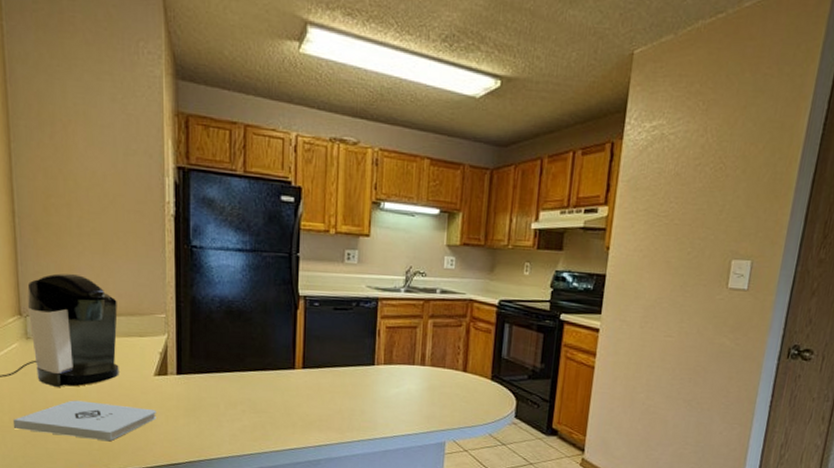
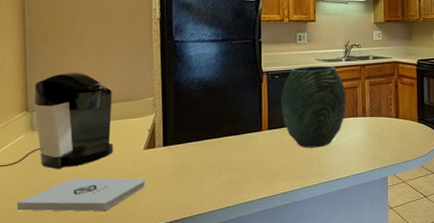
vase: none [319,294,402,397] -> present [281,65,346,148]

